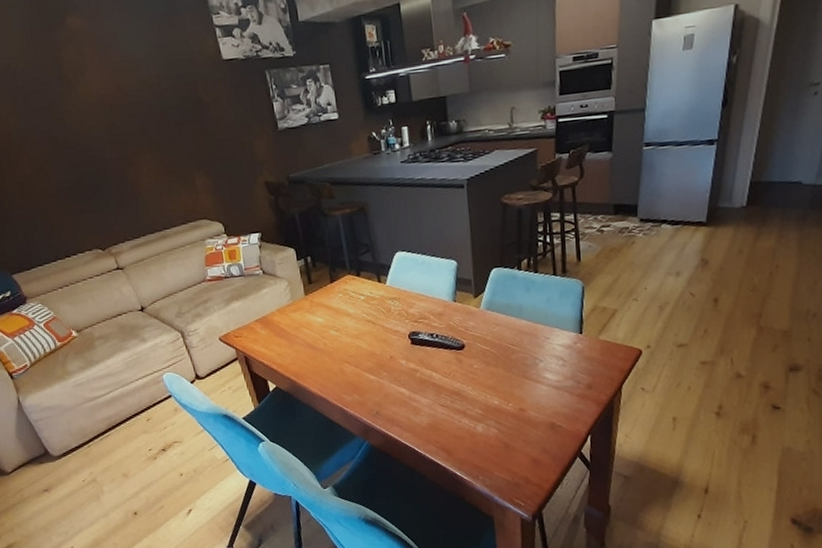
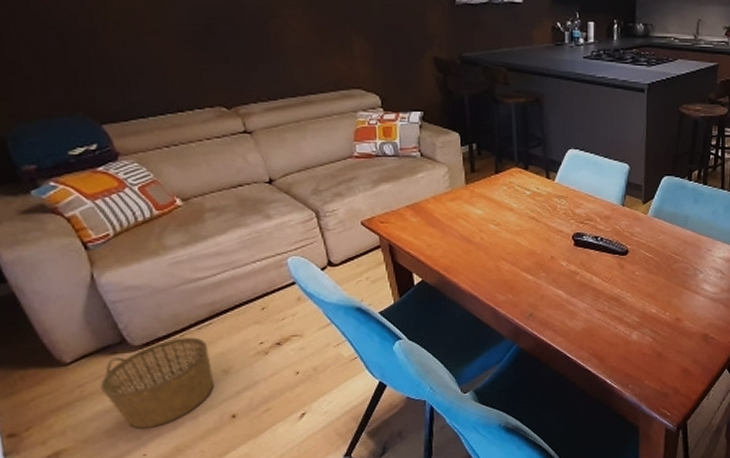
basket: none [33,447,118,526] -> present [100,337,214,429]

